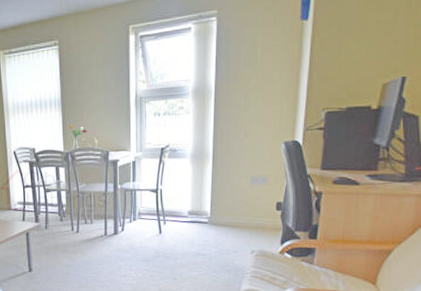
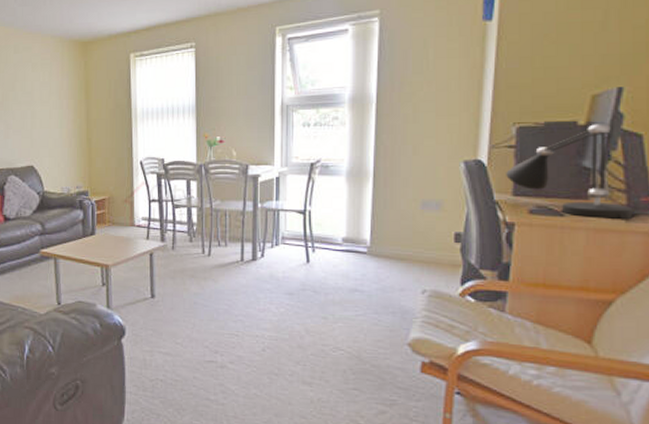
desk lamp: none [316,108,409,186] -> present [506,124,633,220]

